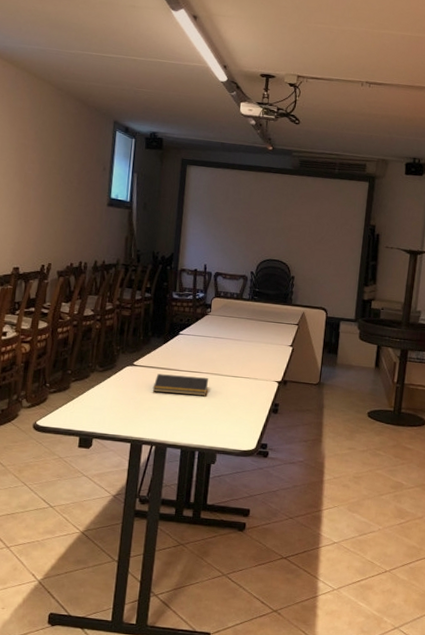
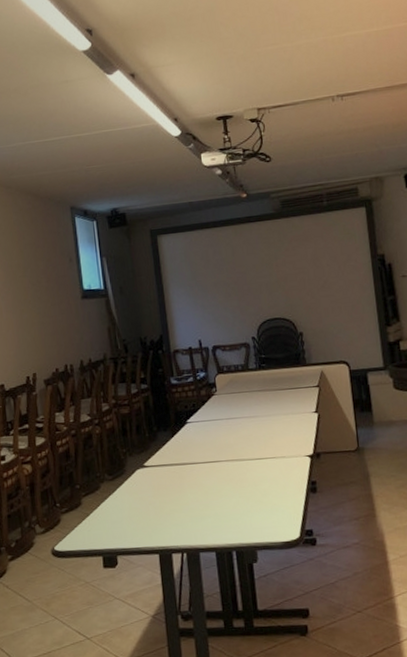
notepad: present [152,374,209,397] -> none [170,466,231,493]

